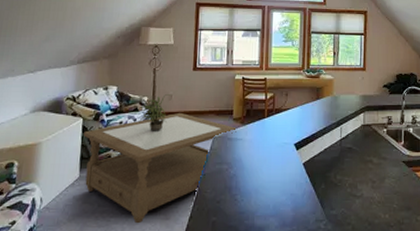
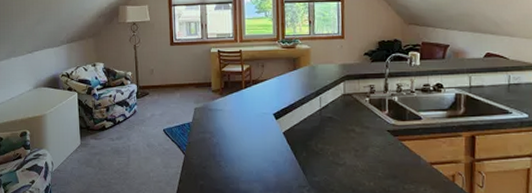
coffee table: present [83,112,237,224] -> none [80,85,216,185]
potted plant: present [137,94,170,131] -> none [123,69,151,103]

